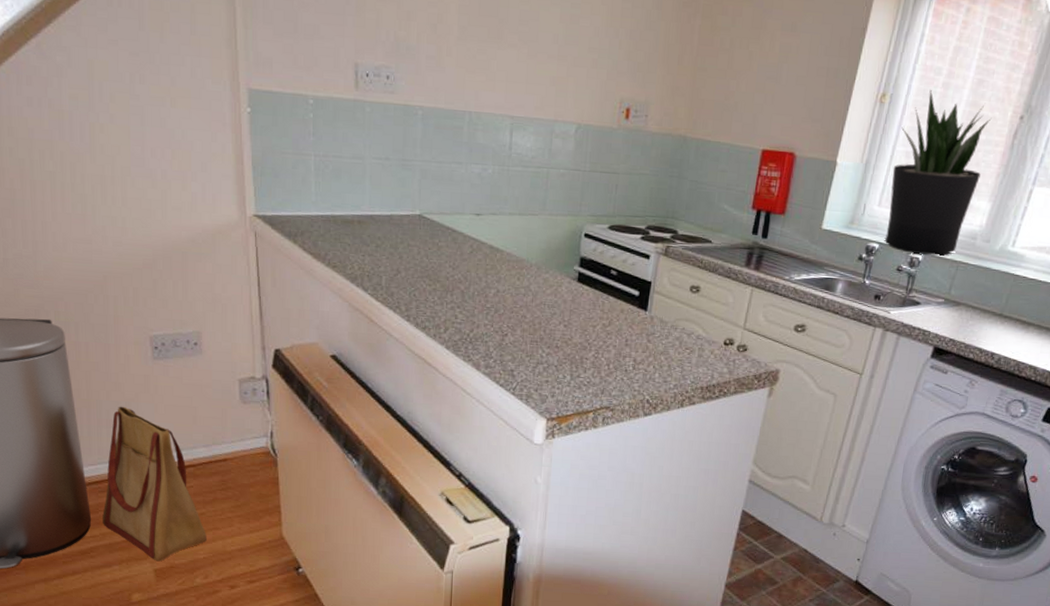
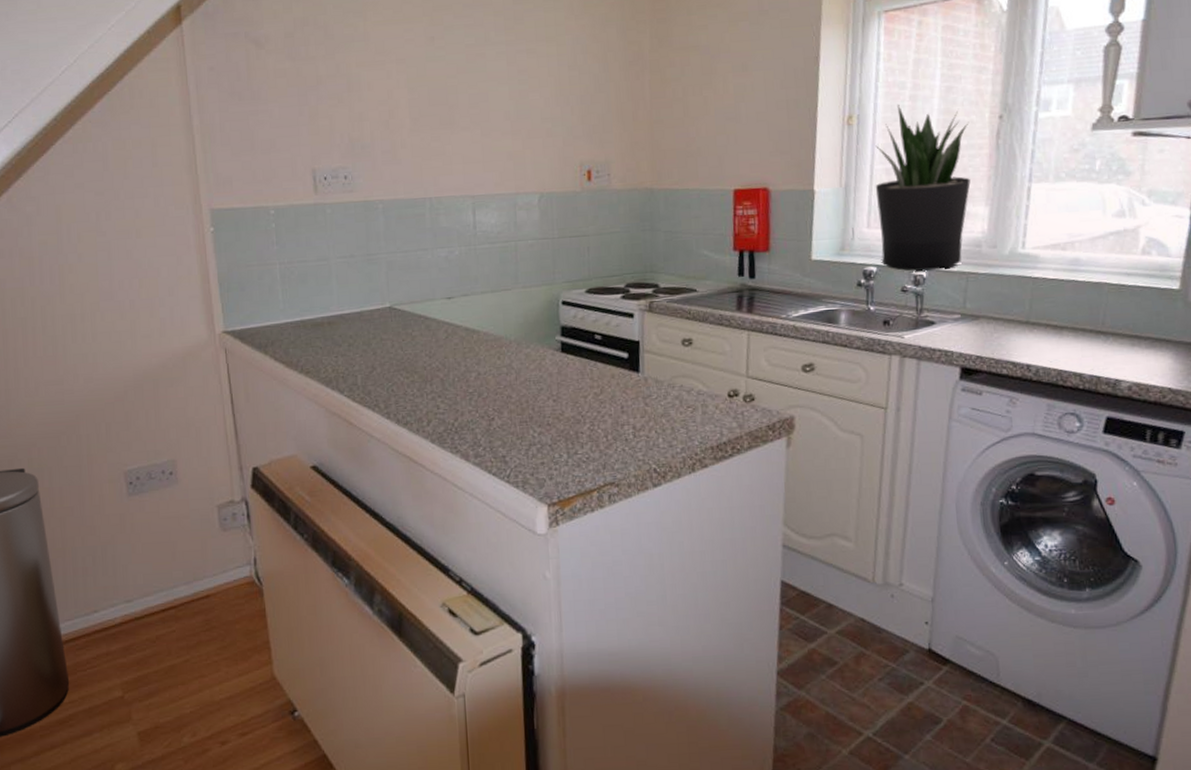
shopping bag: present [102,406,208,562] -> none [81,550,194,723]

